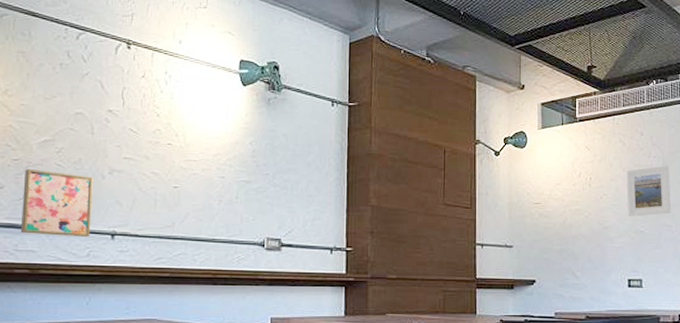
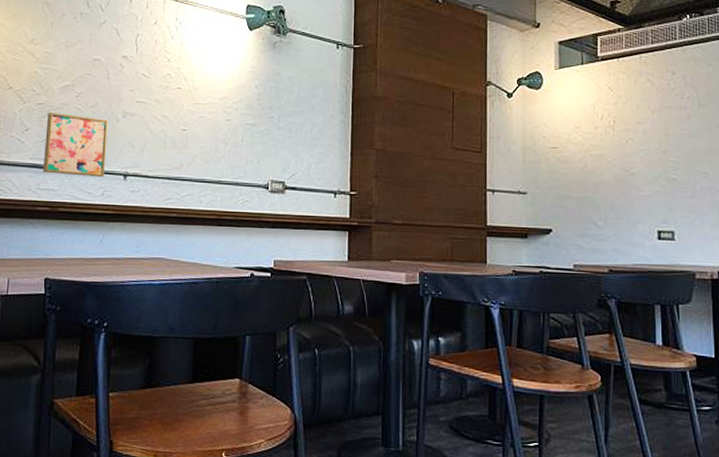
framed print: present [626,165,671,216] -> none [655,107,709,163]

